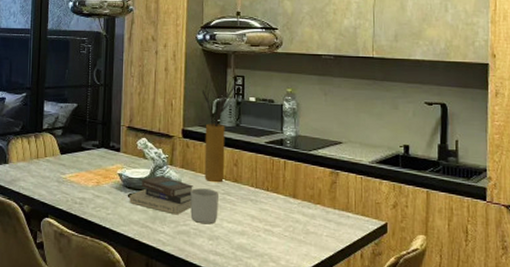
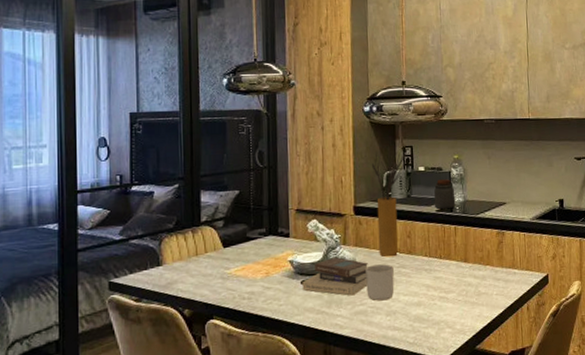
jar: none [263,112,287,143] -> present [434,179,456,210]

